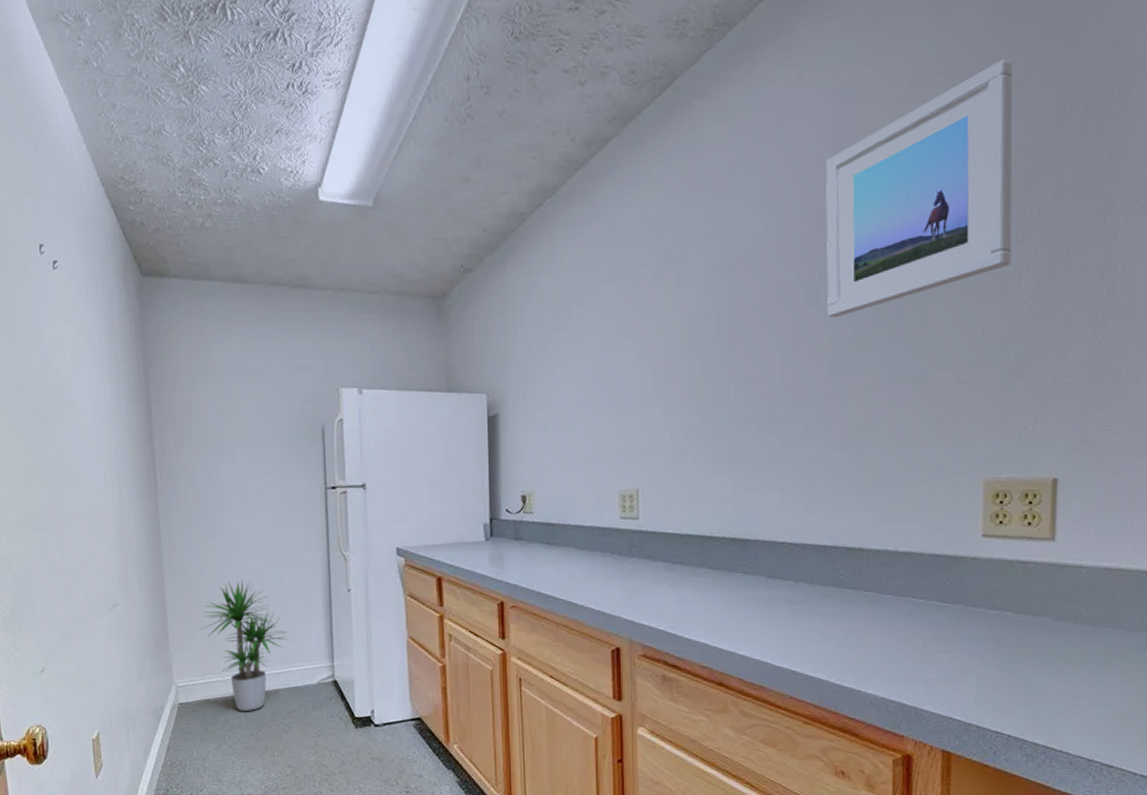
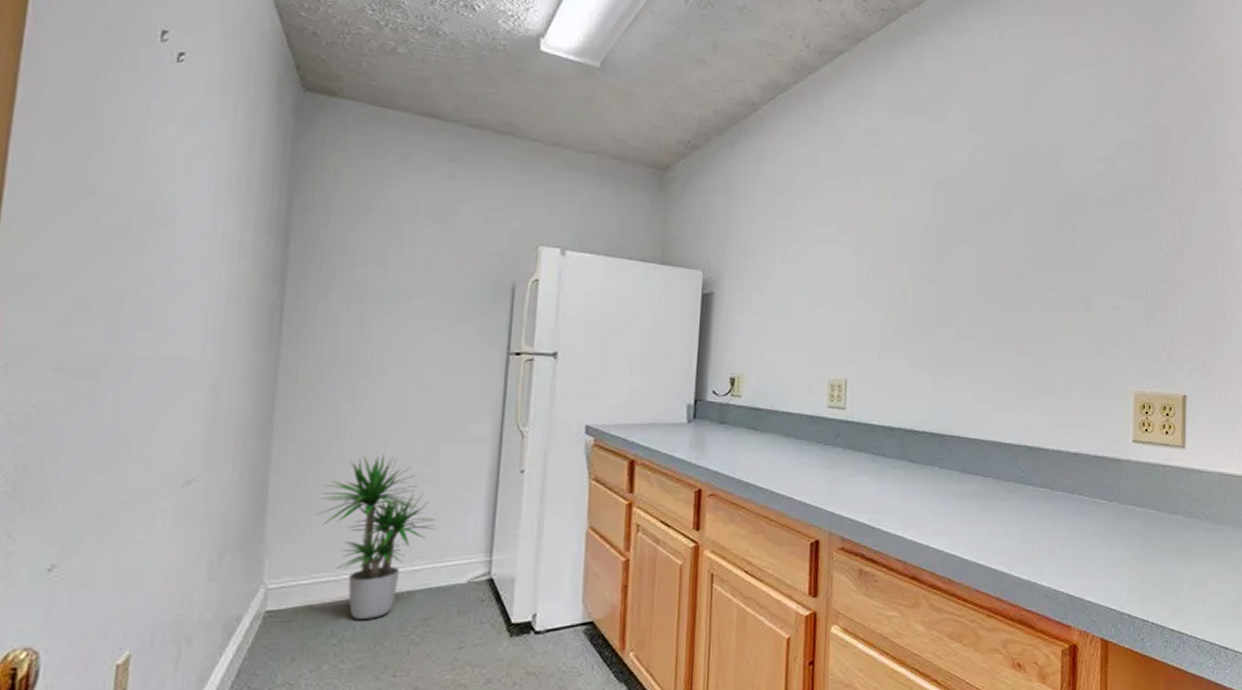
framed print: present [826,59,1013,318] -> none [1017,58,1154,241]

